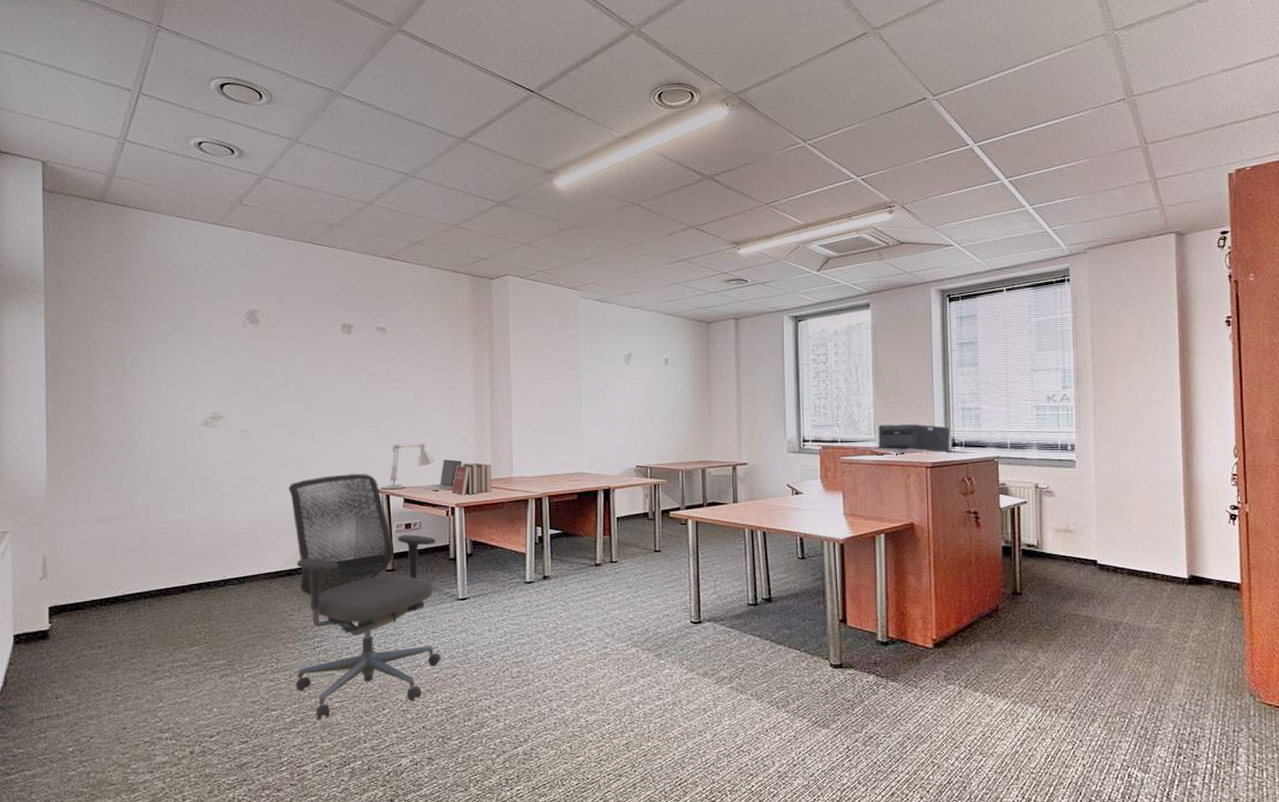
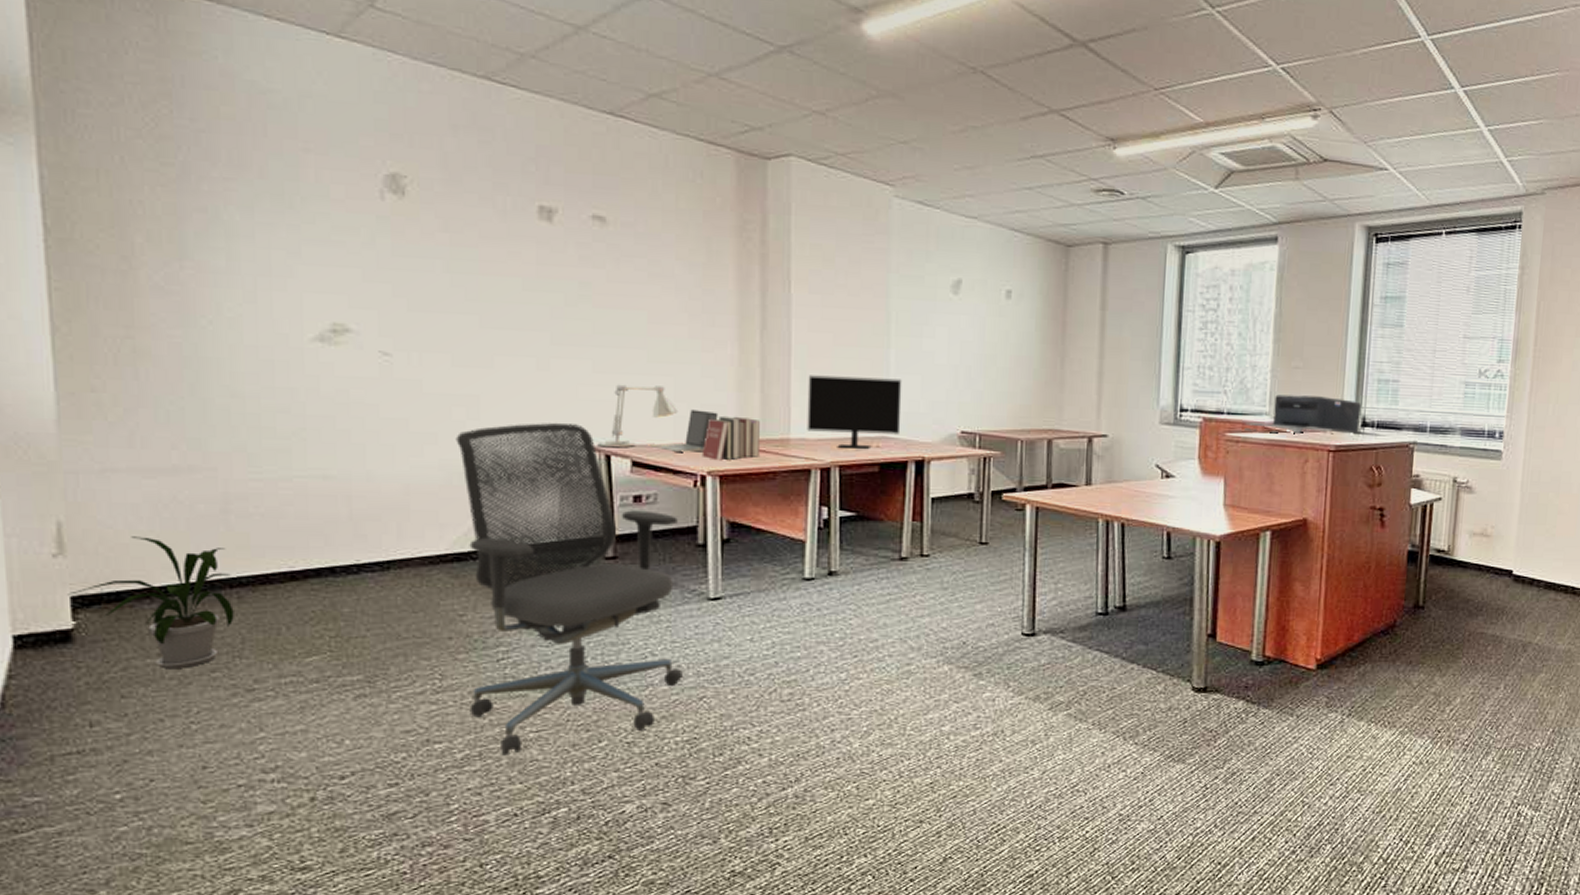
house plant: none [47,564,146,657] -> present [68,536,234,670]
monitor: none [524,429,592,483] -> present [807,375,902,450]

